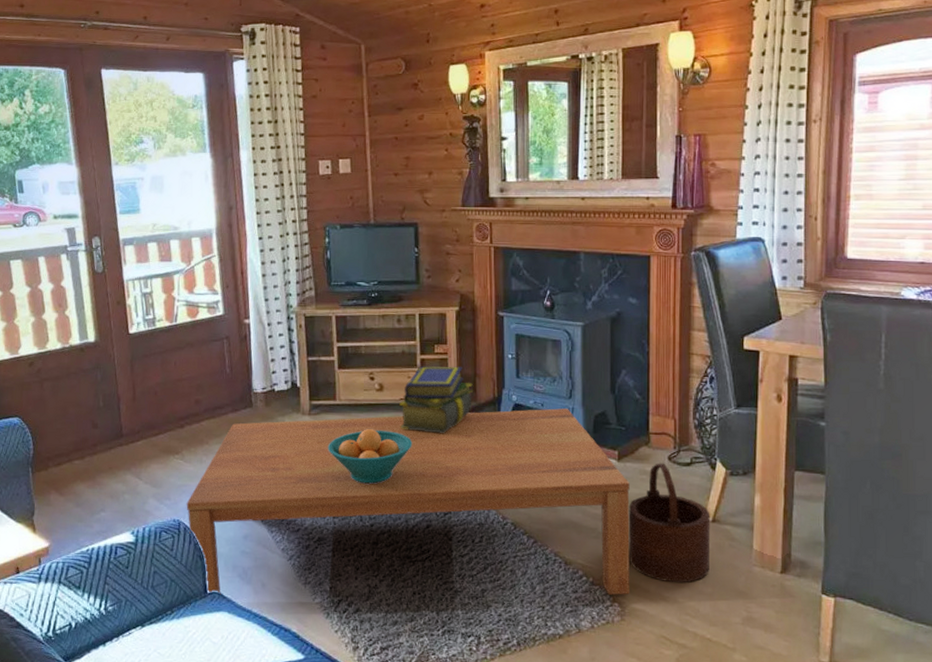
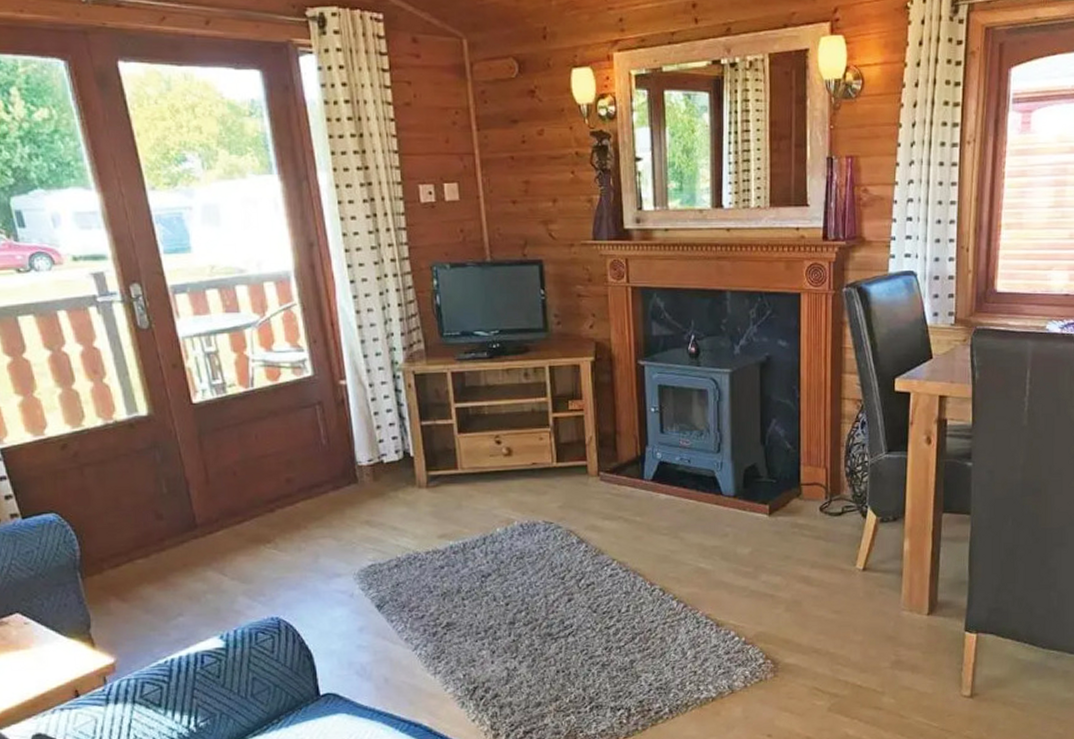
coffee table: present [186,408,630,595] -> none [285,464,782,696]
fruit bowl: present [327,429,413,484] -> none [451,499,549,560]
stack of books: present [399,365,473,433] -> none [531,423,613,499]
wooden bucket: present [628,463,711,583] -> none [780,514,861,634]

